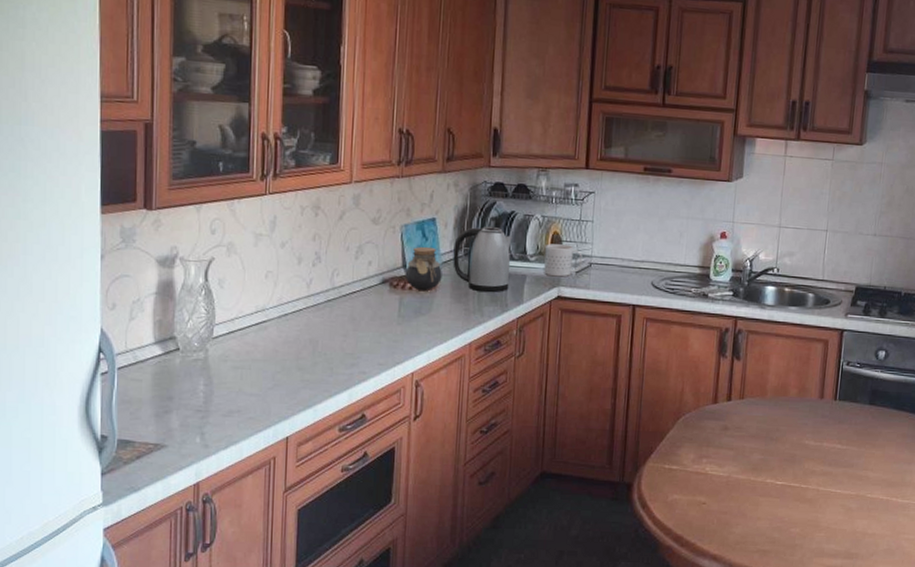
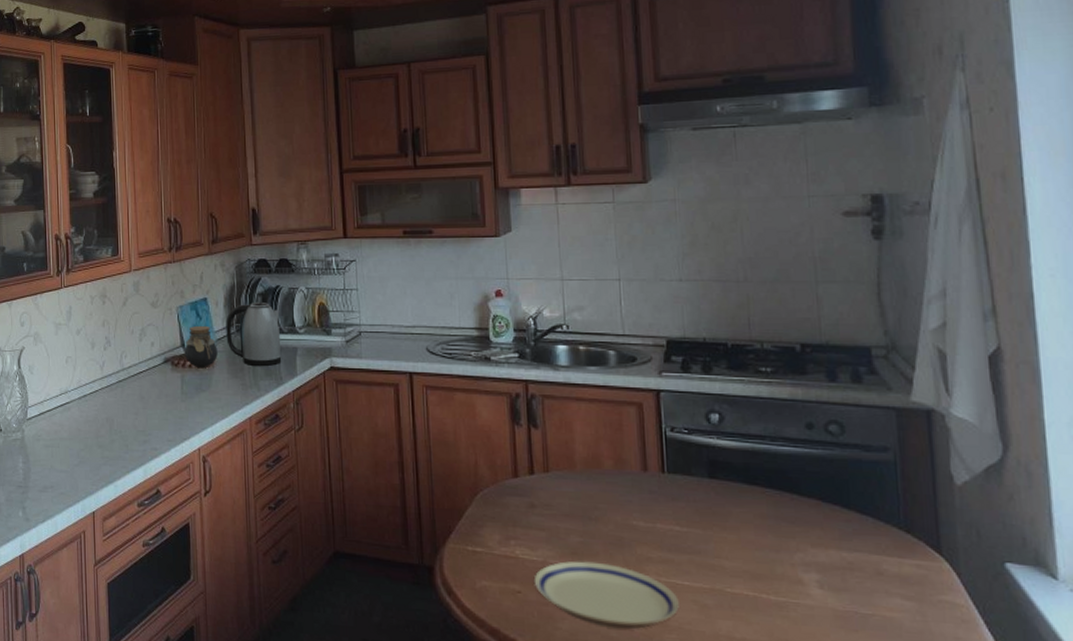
mug: present [544,244,583,277] -> none [313,315,351,348]
plate: none [717,475,831,531] -> present [533,561,679,629]

